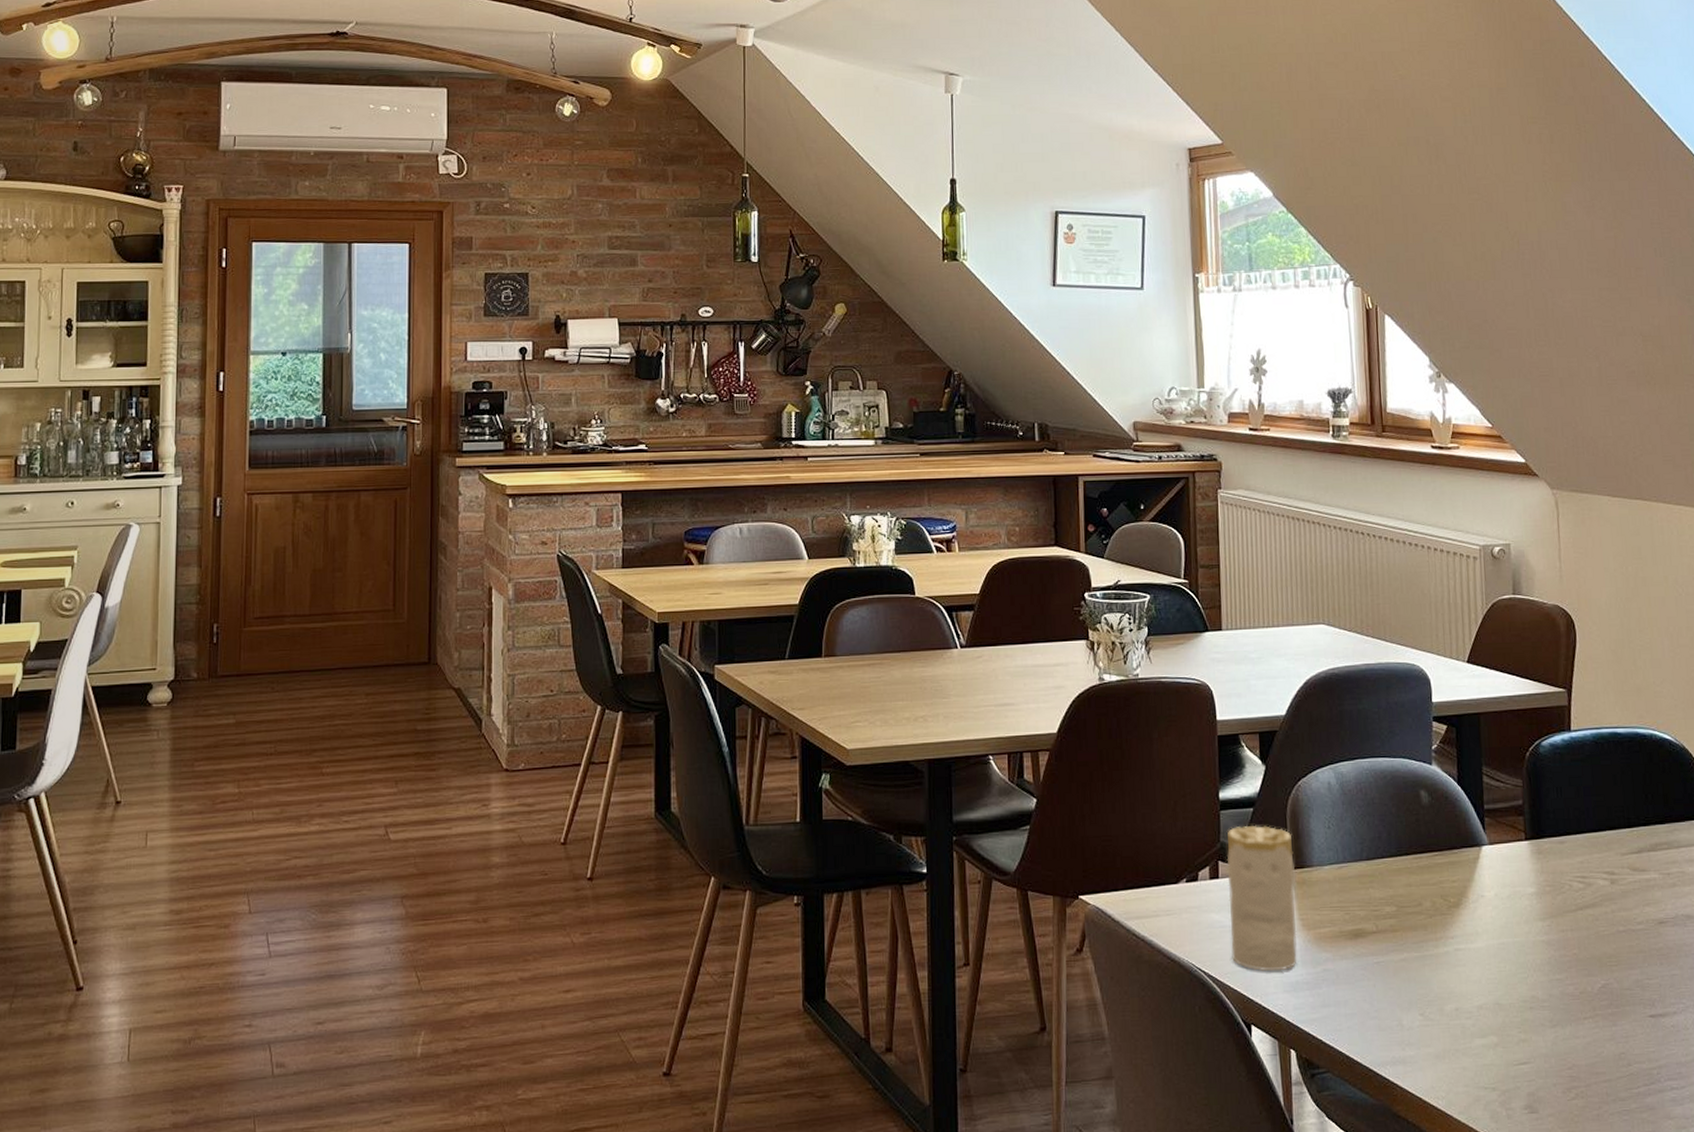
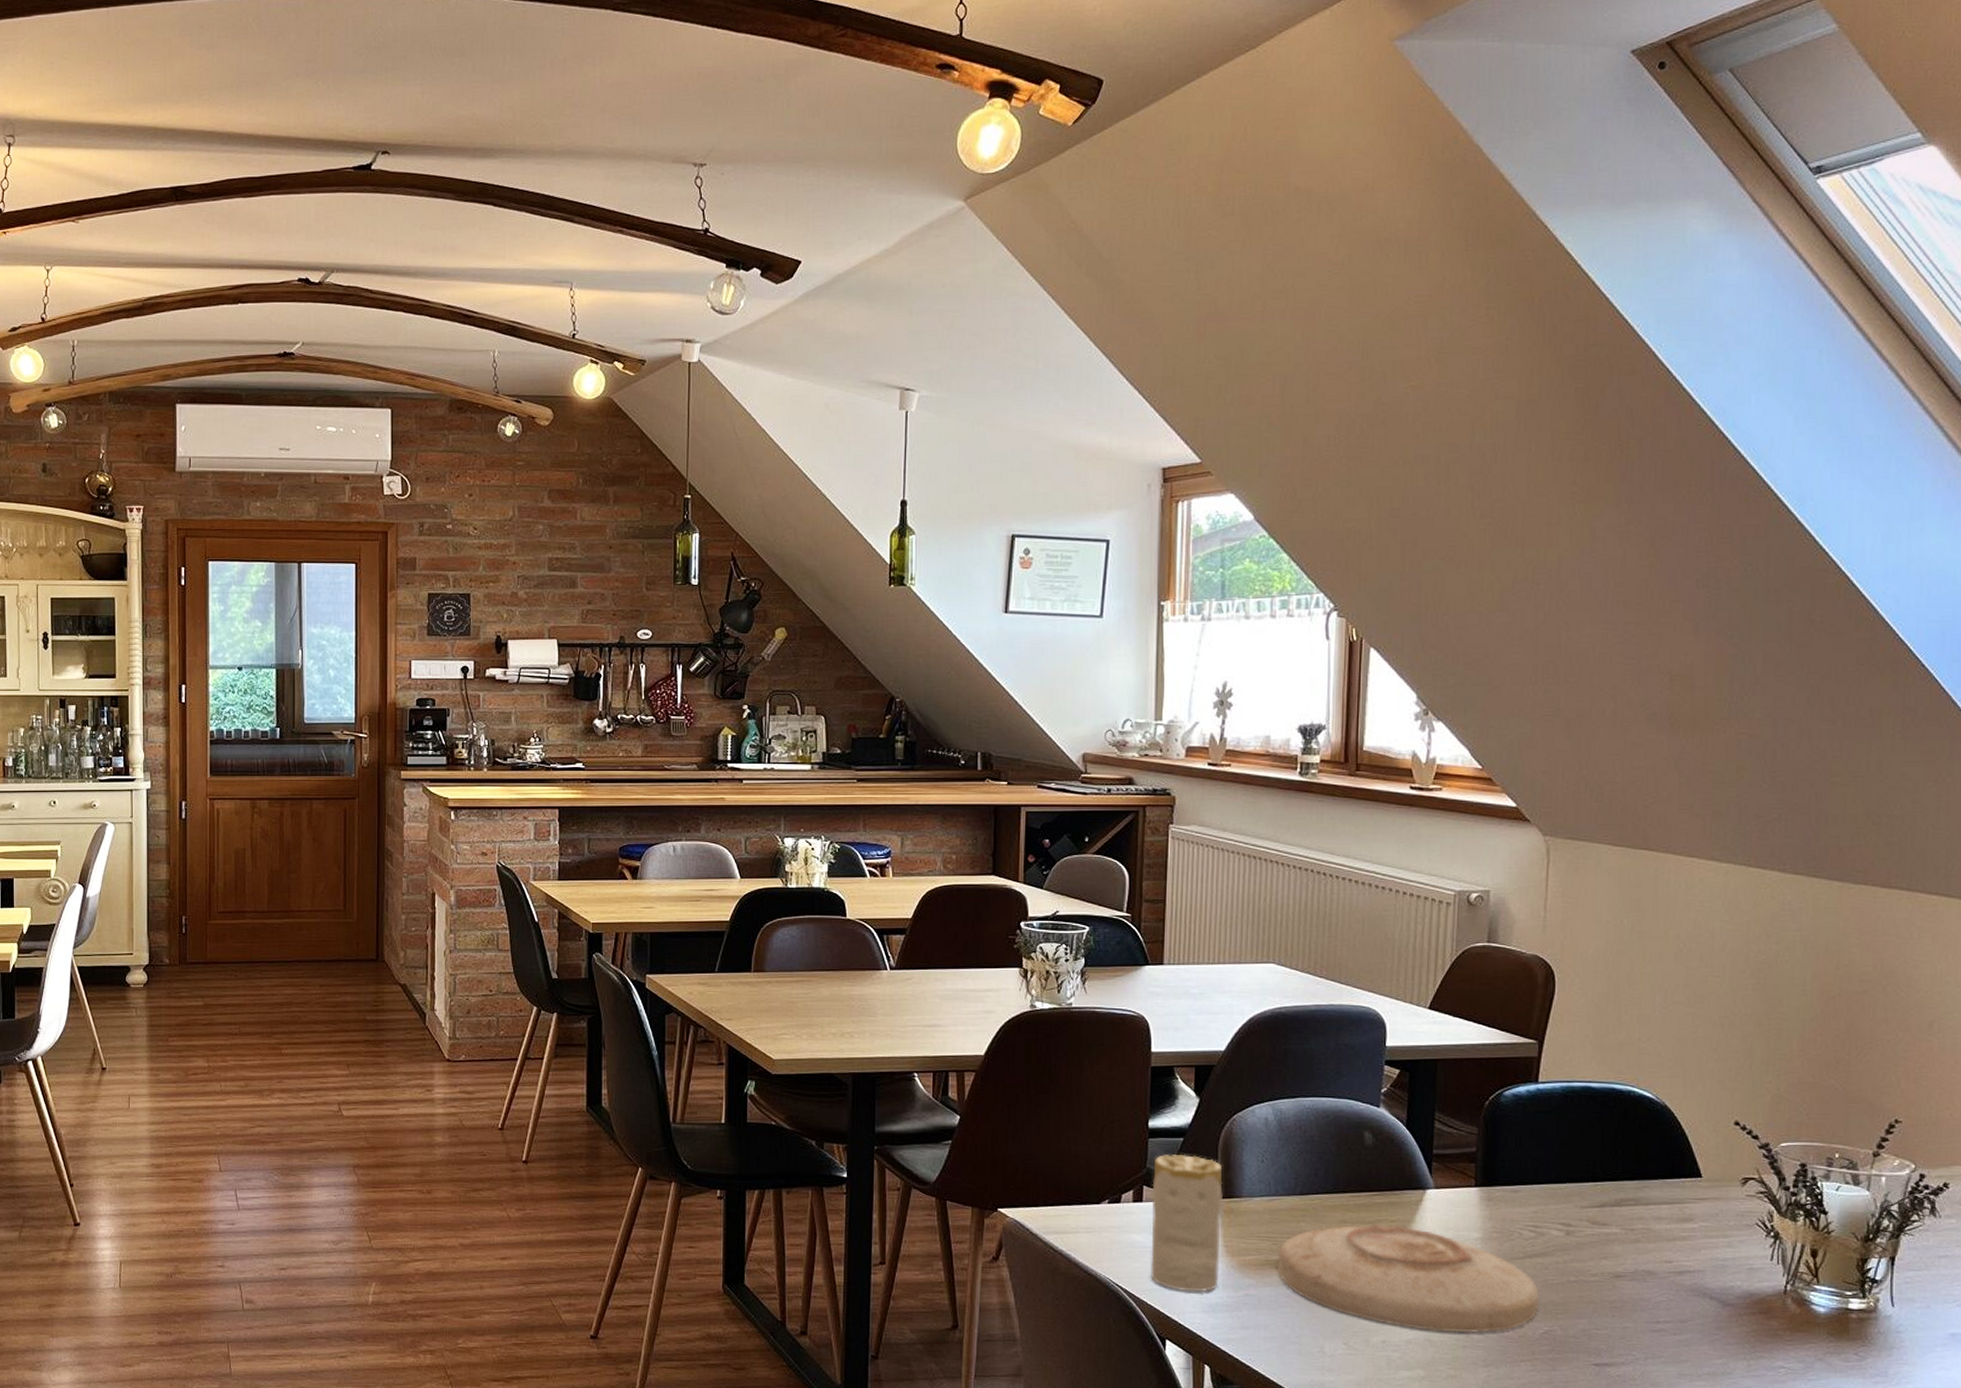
plate: none [1350,885,1595,994] -> present [1277,1225,1540,1333]

